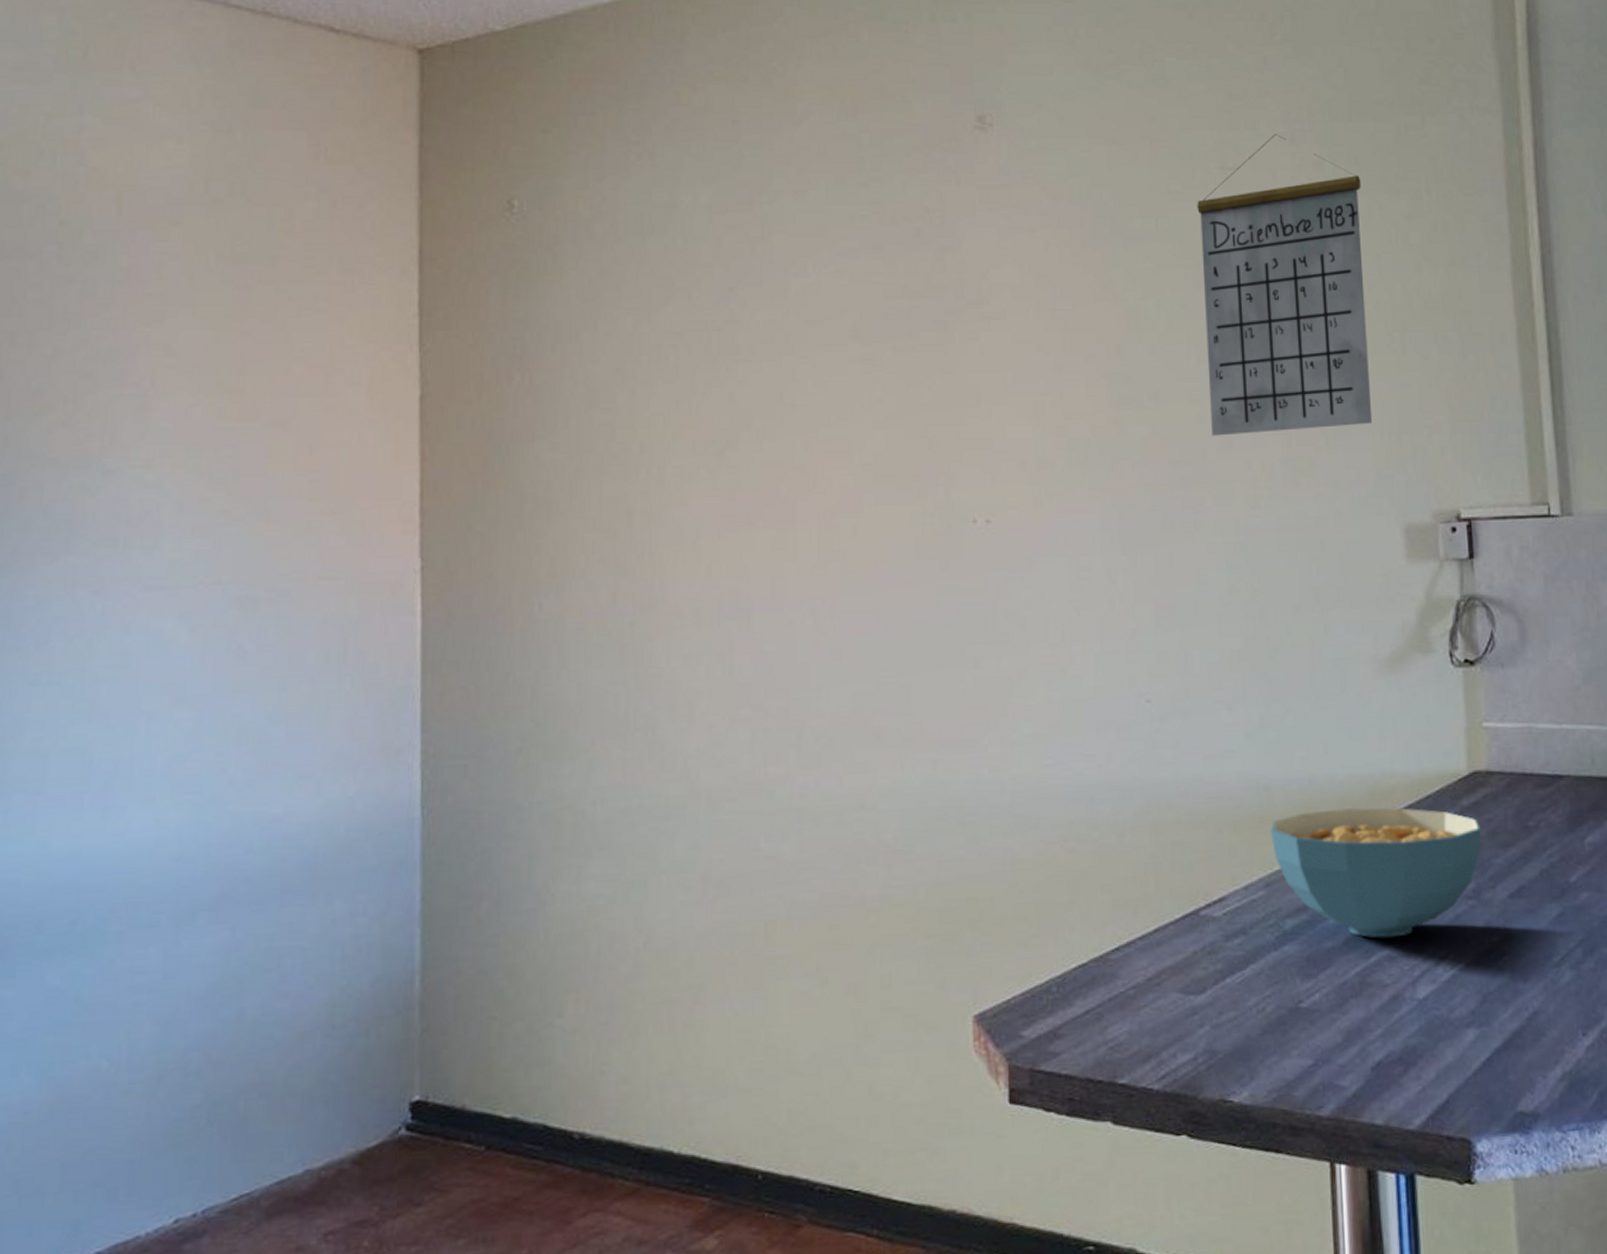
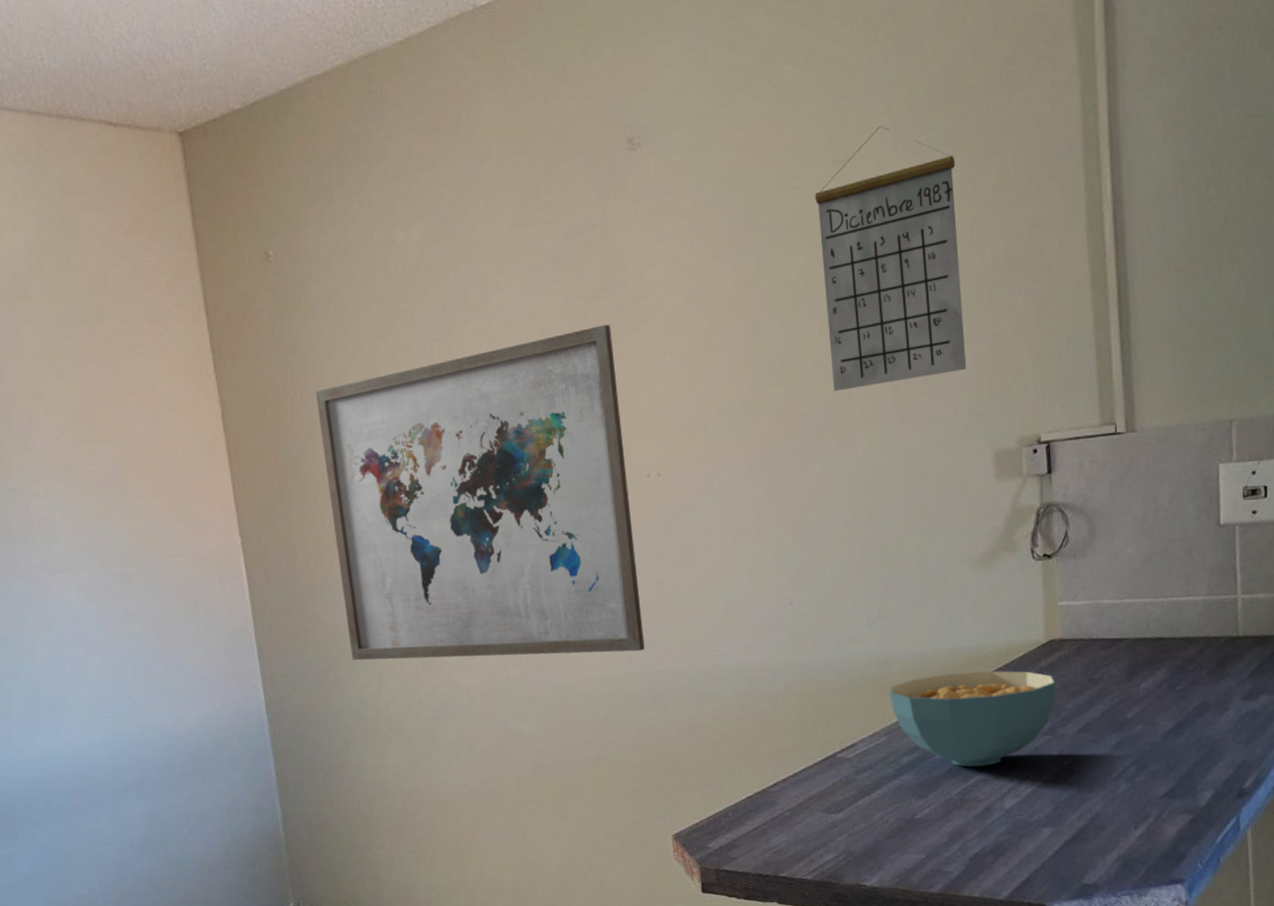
wall art: none [550,329,954,753] -> present [315,324,645,661]

